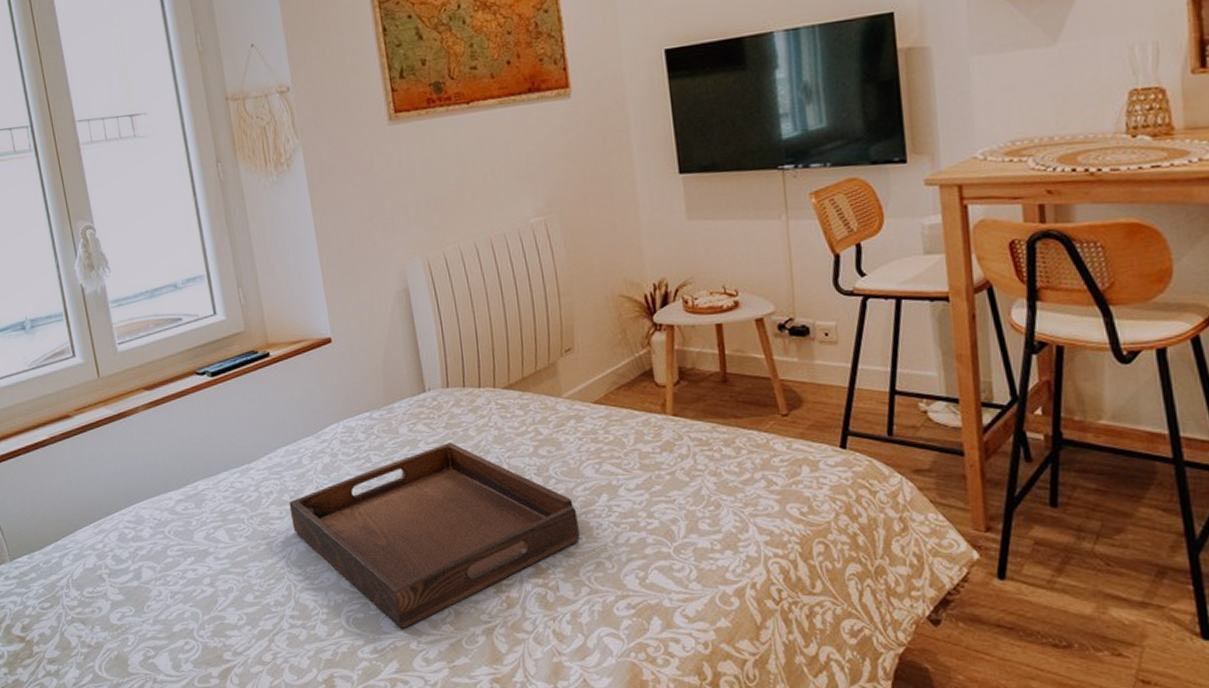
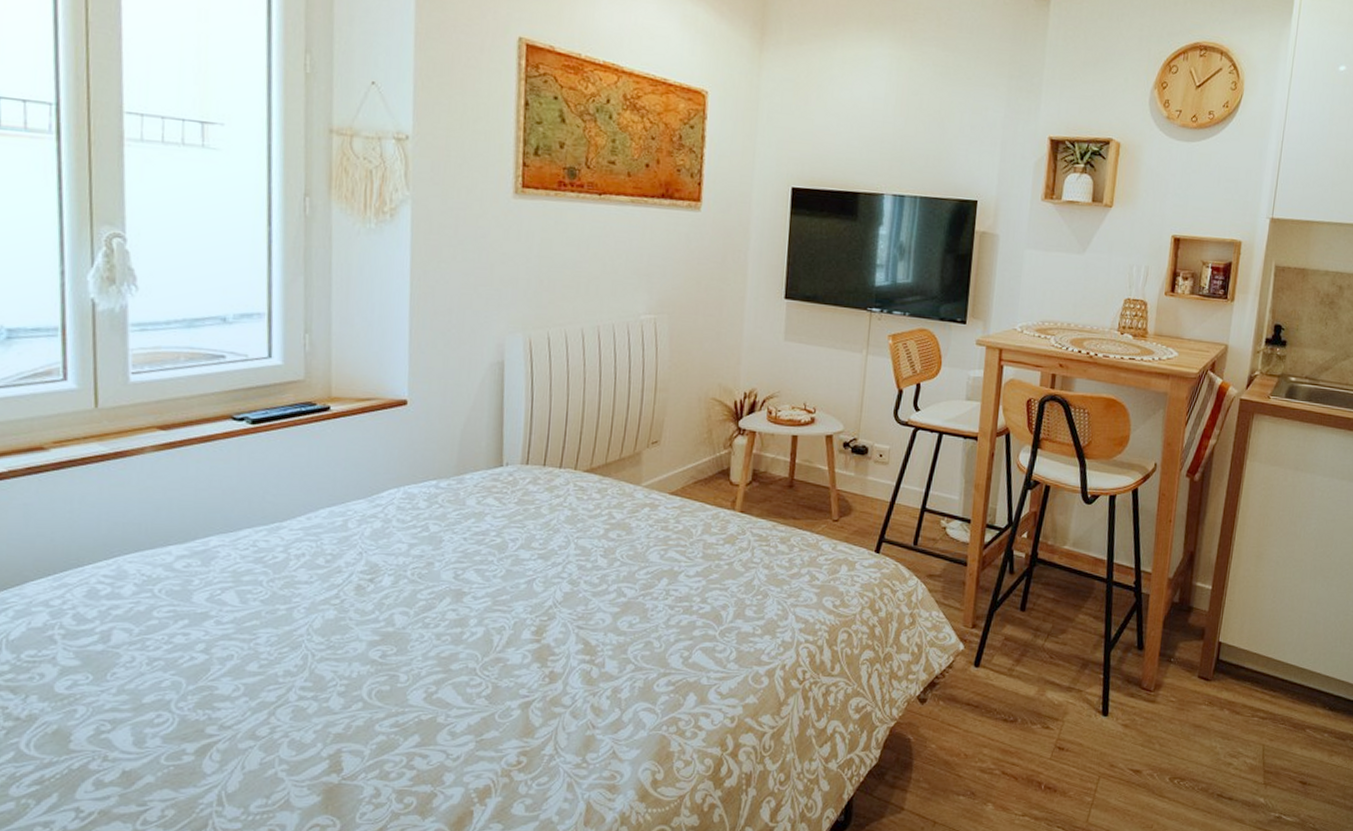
serving tray: present [289,443,580,629] -> none [322,519,636,702]

